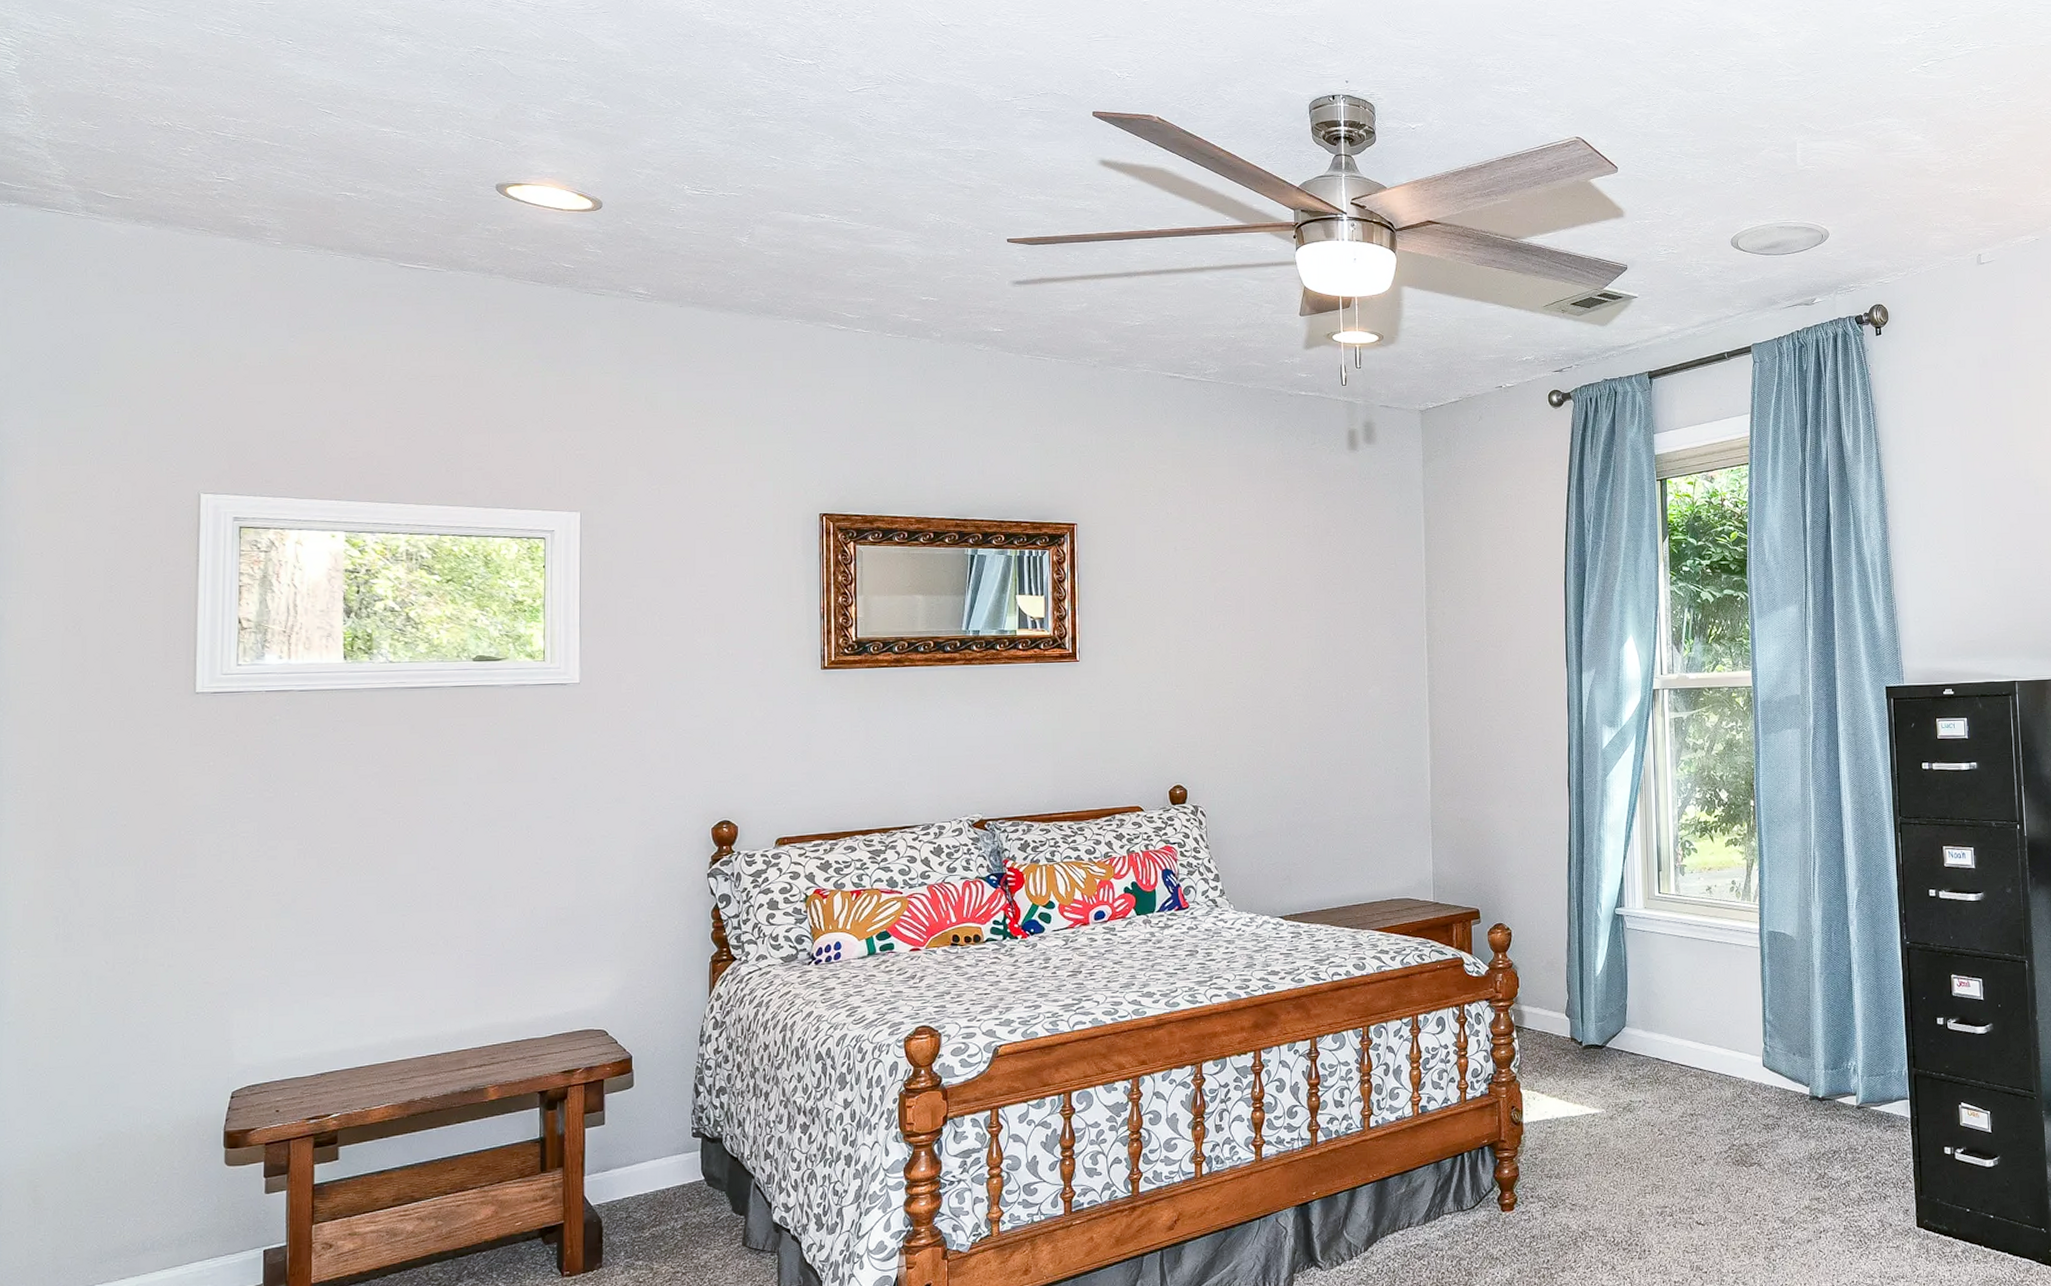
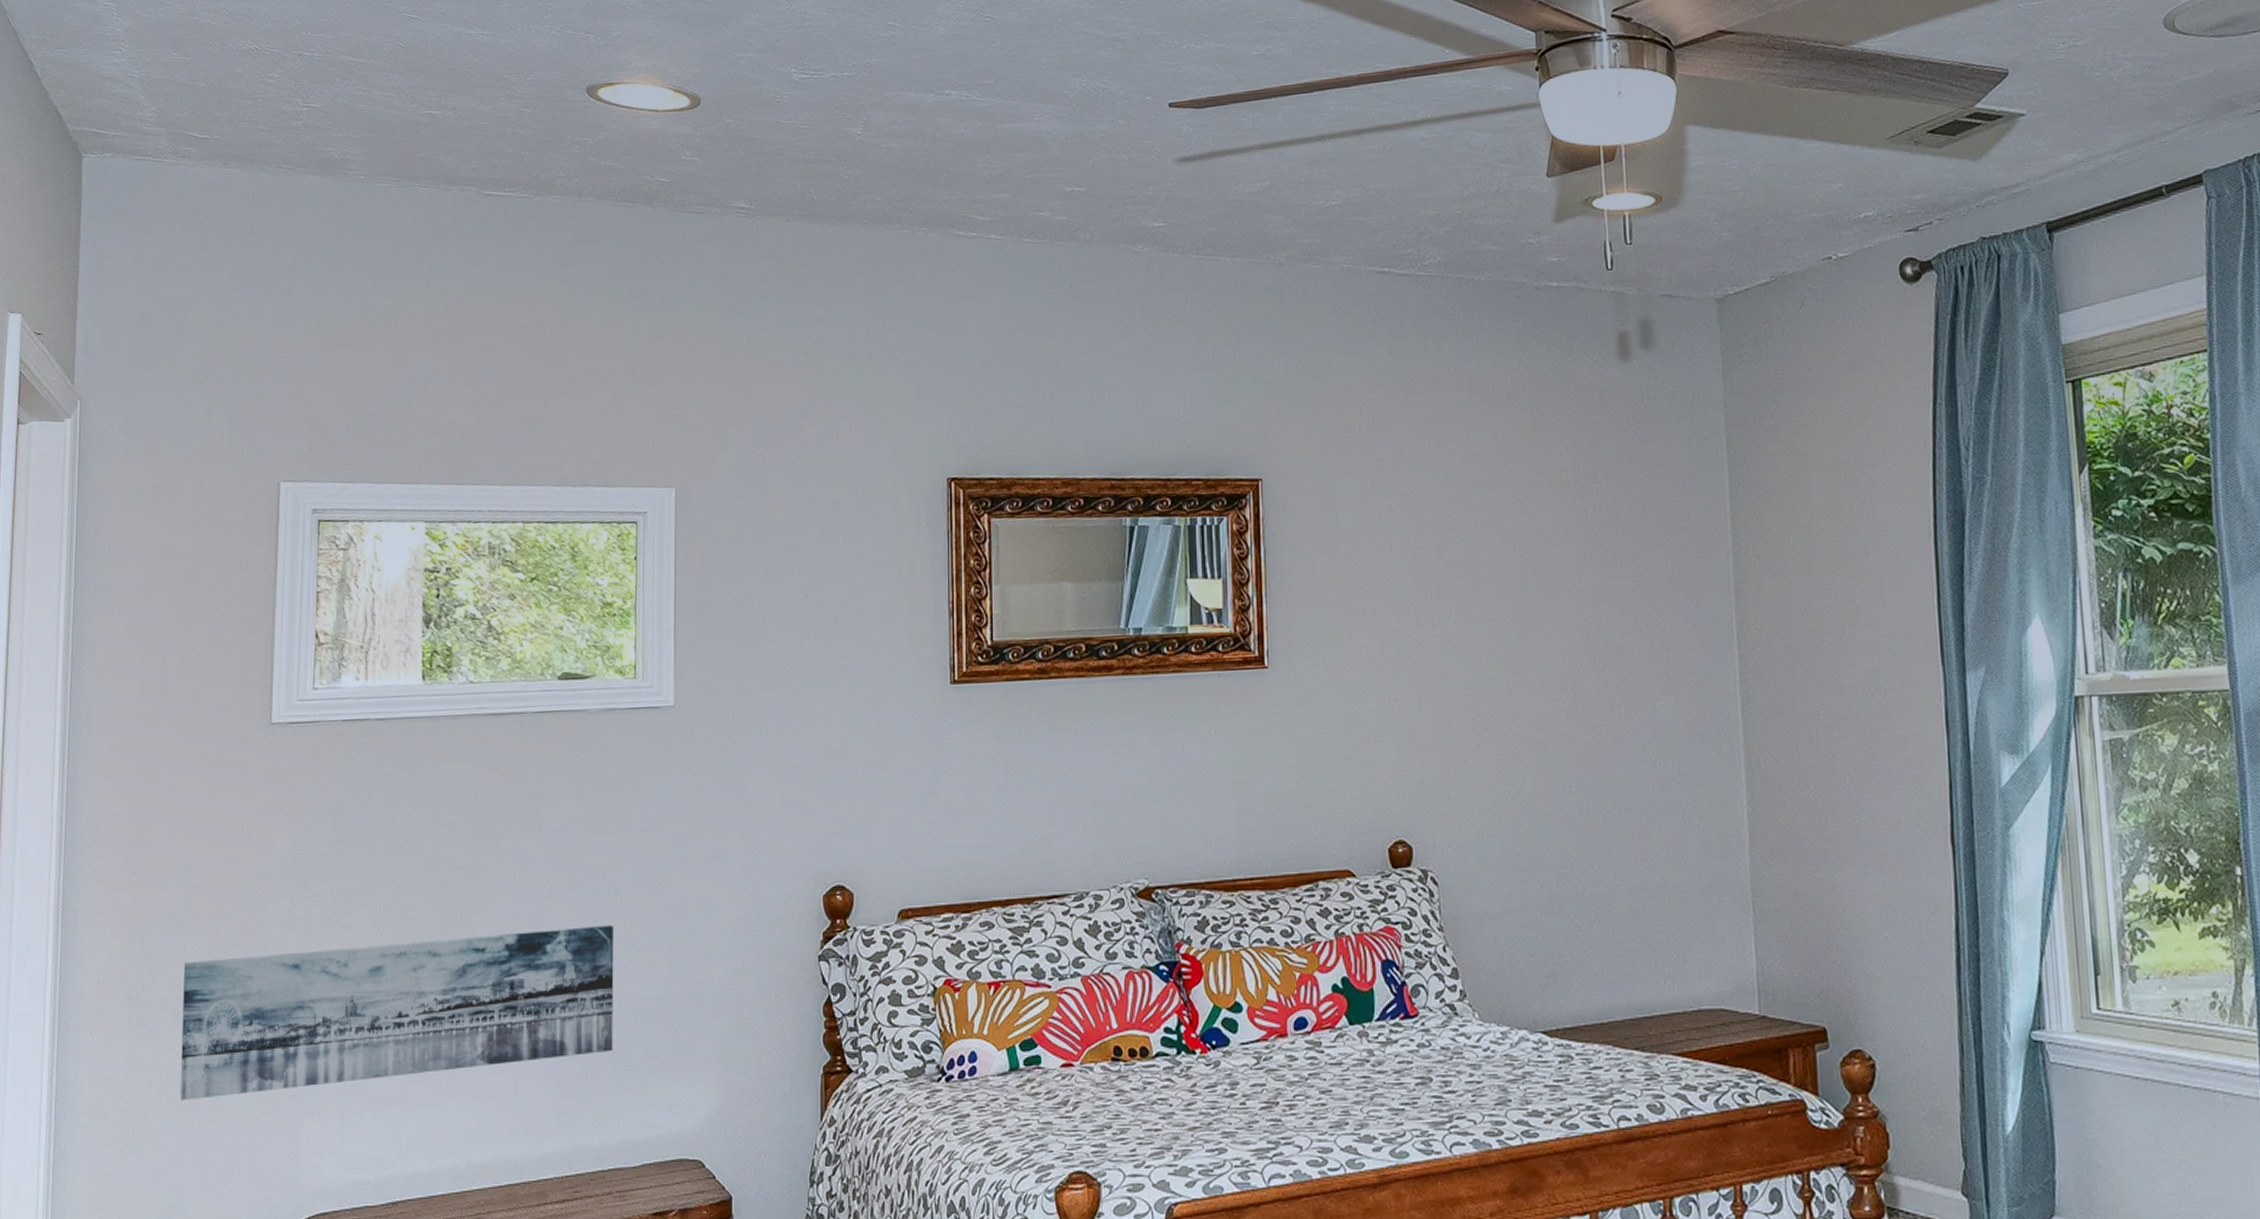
wall art: none [109,852,526,1001] -> present [180,924,614,1101]

